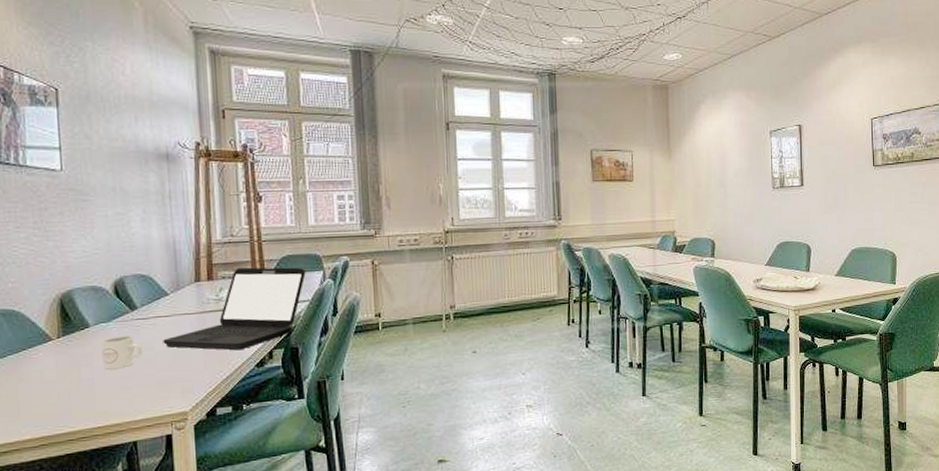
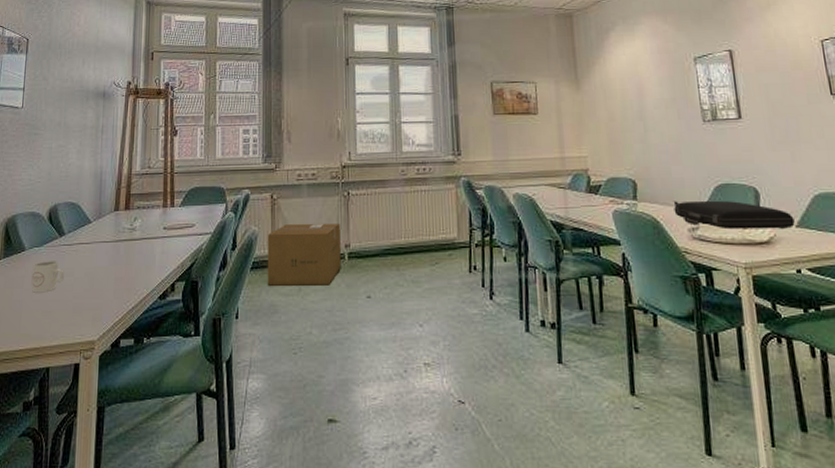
laptop: present [163,267,306,351] -> none [82,198,210,281]
box: none [370,287,447,349] -> present [267,224,341,287]
briefcase: none [743,256,835,280] -> present [673,200,795,230]

